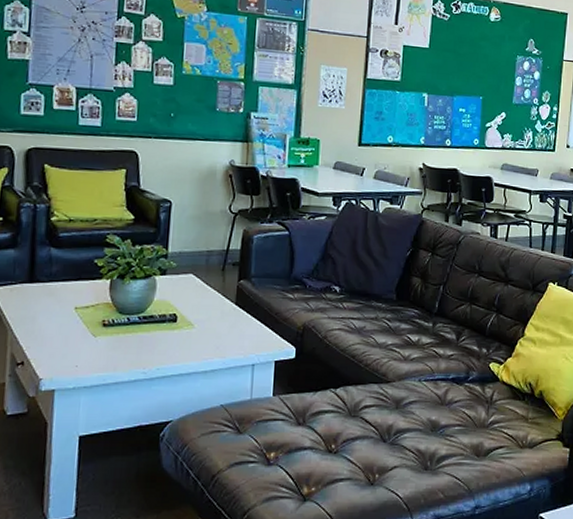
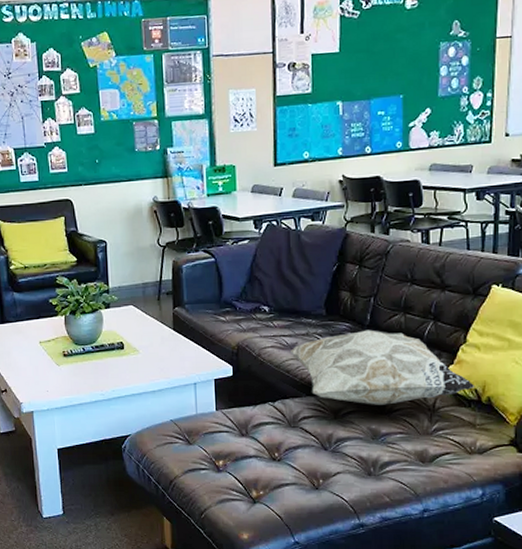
decorative pillow: none [357,318,529,396] -> present [289,329,474,405]

